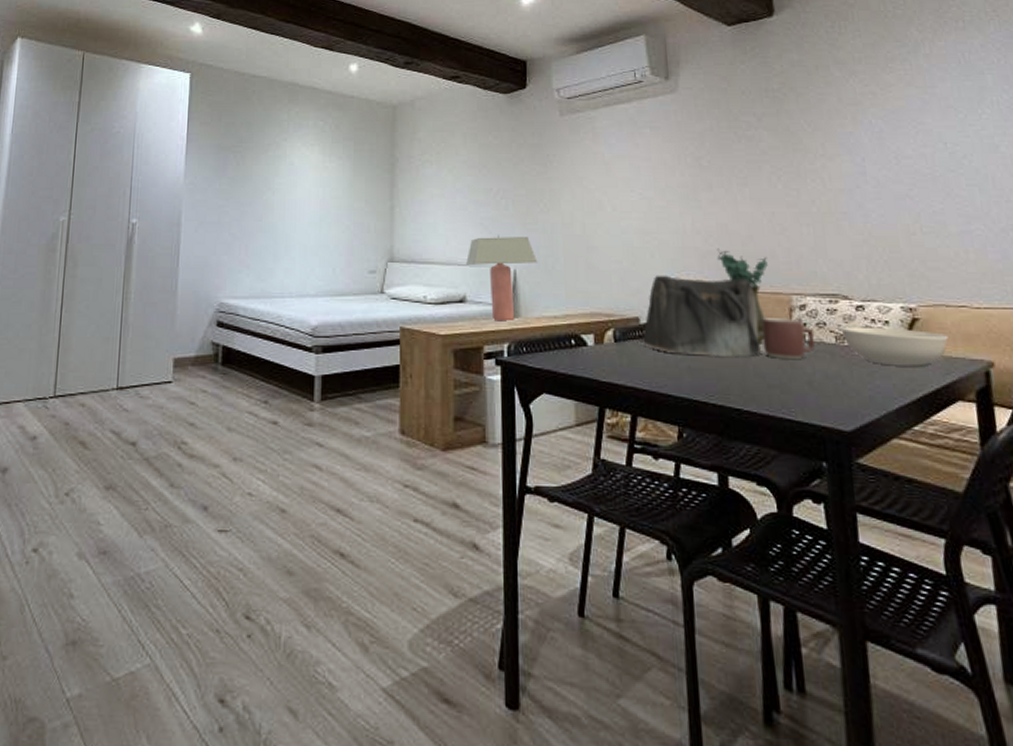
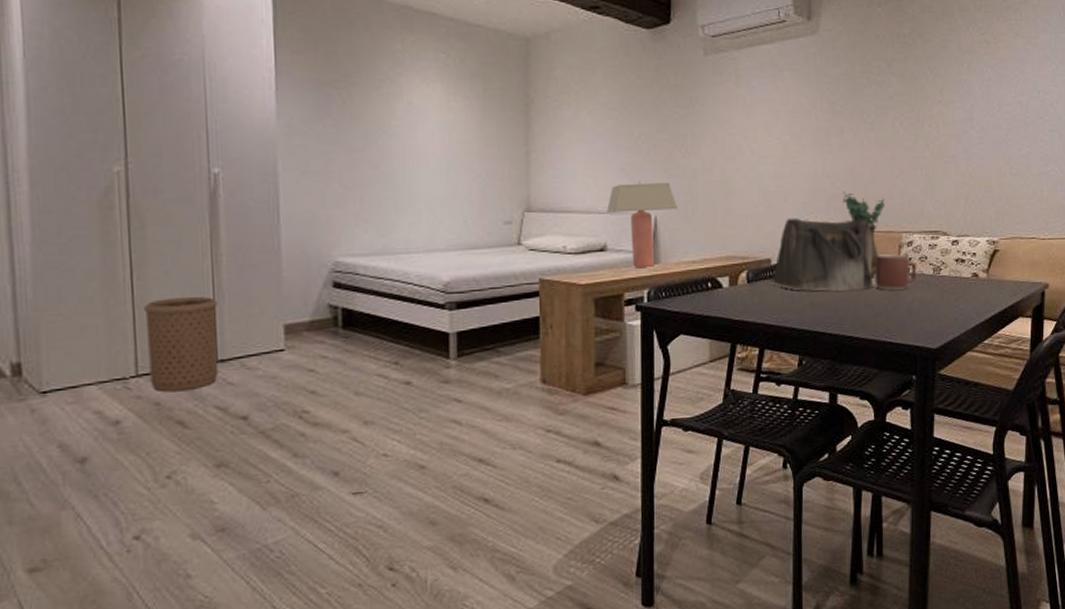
laundry basket: none [64,328,123,414] -> present [144,296,219,392]
bowl: present [840,326,949,368] -> none [938,258,1019,292]

